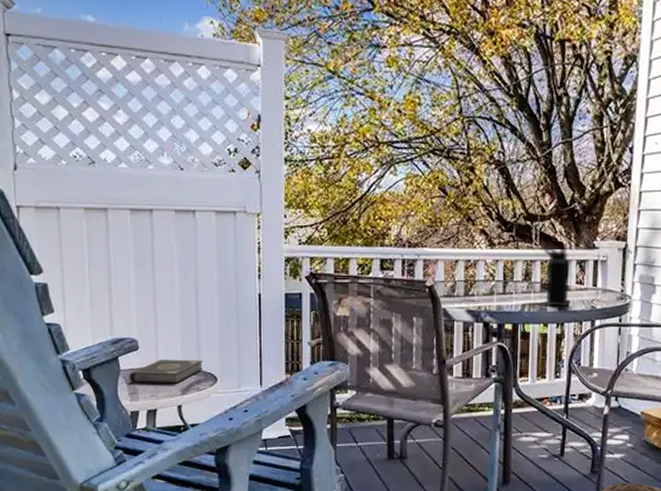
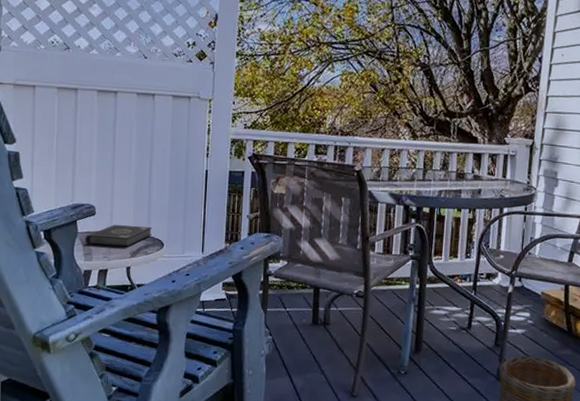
water bottle: present [543,242,569,307] -> none [460,137,482,194]

